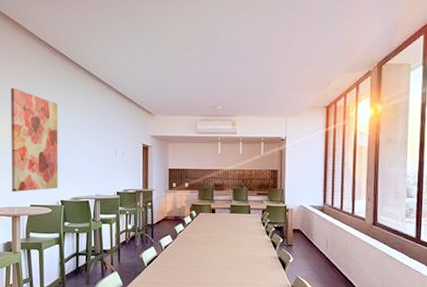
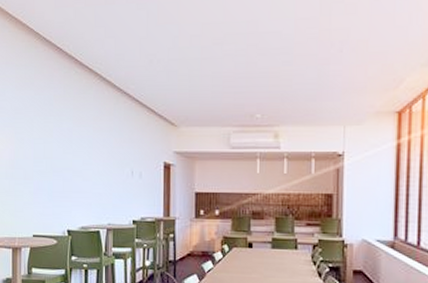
wall art: present [11,88,58,192] -> none [12,97,66,219]

